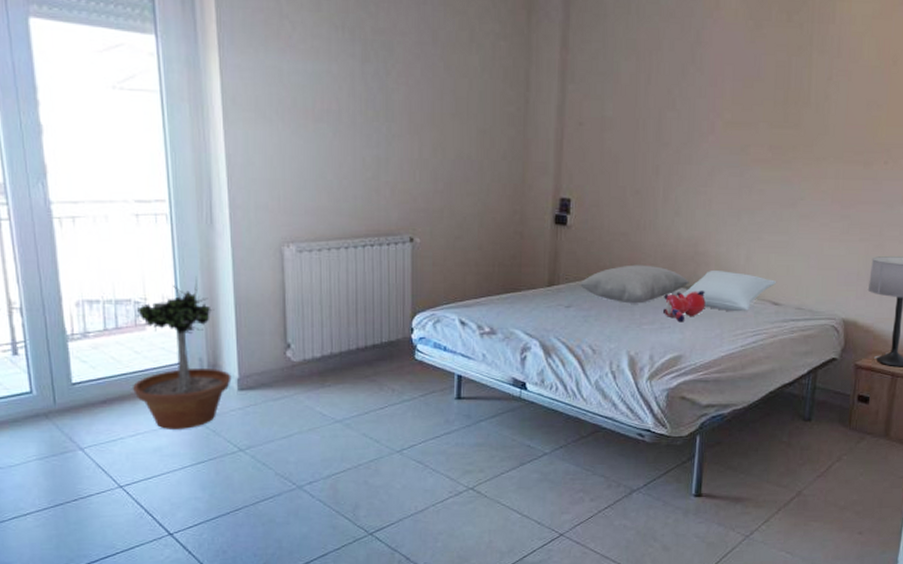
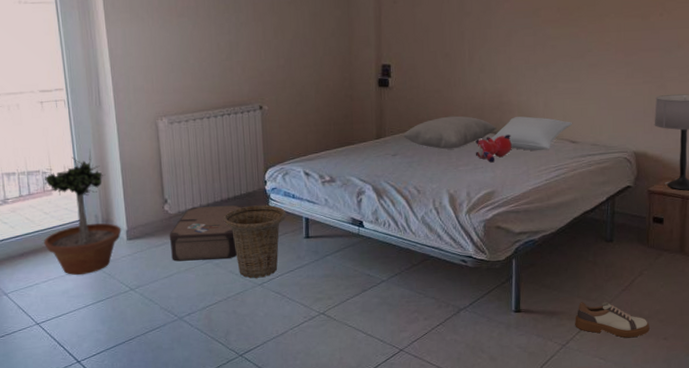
suitcase: none [290,355,386,419] -> present [169,205,245,261]
basket: none [358,357,435,444] -> present [223,205,287,279]
shoe: none [761,488,844,531] -> present [575,302,650,338]

